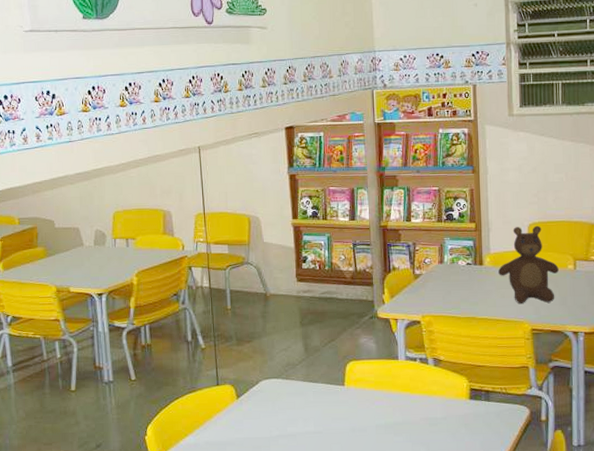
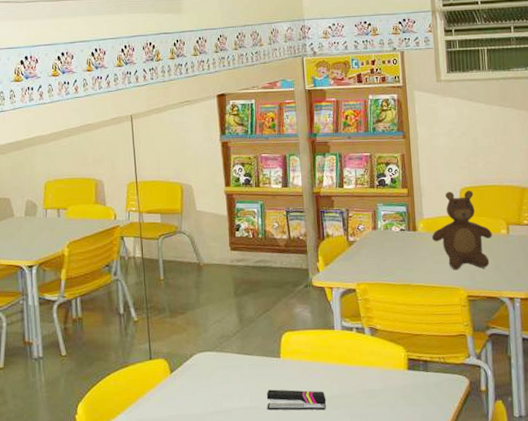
stapler: none [330,415,389,436] -> present [266,389,327,411]

